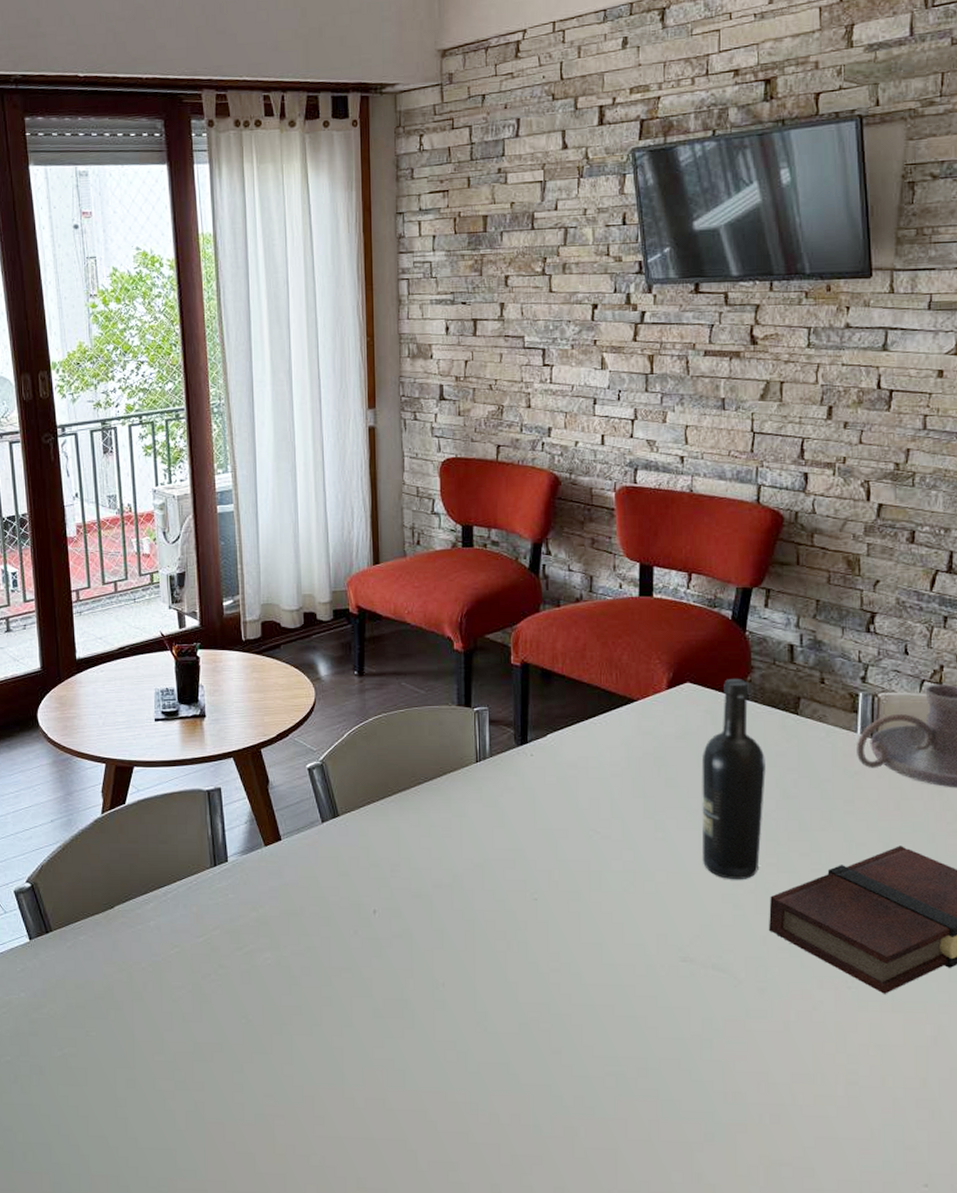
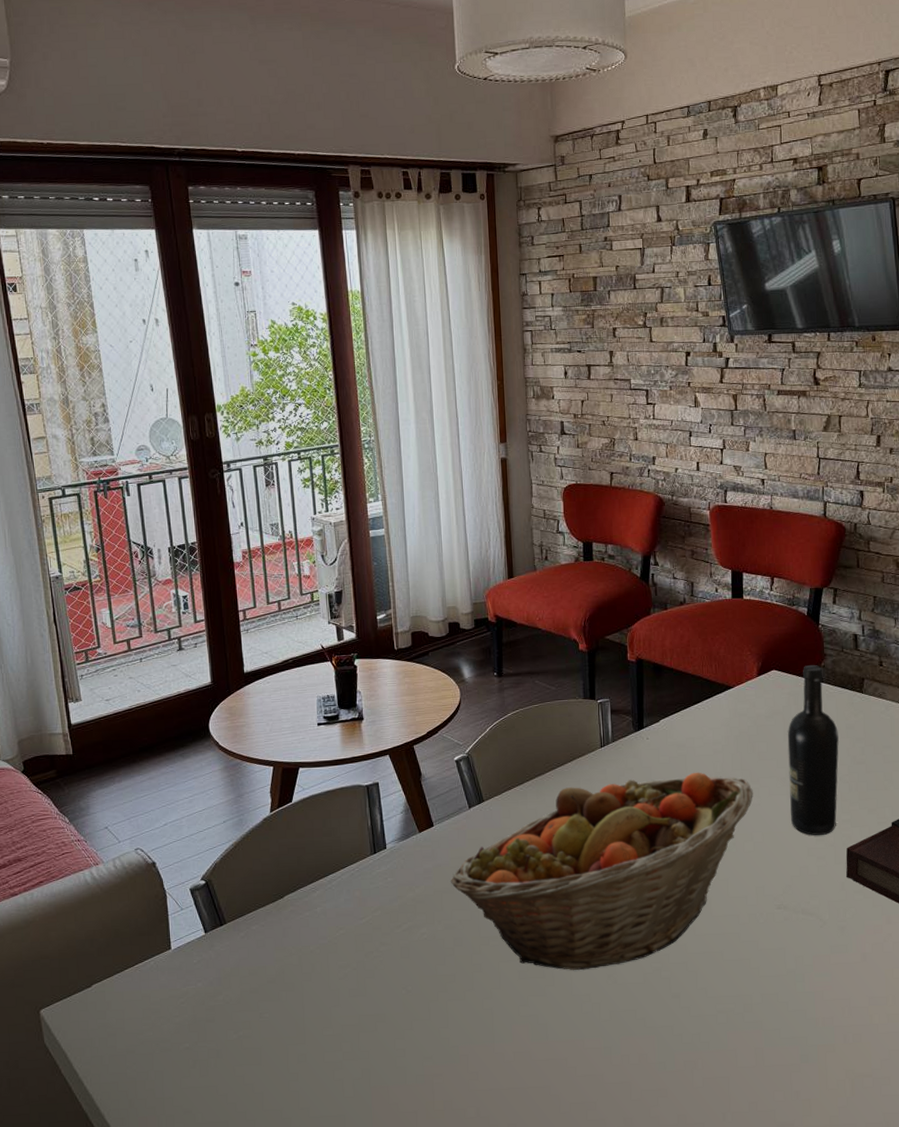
fruit basket: none [299,797,657,1013] -> present [451,772,753,970]

